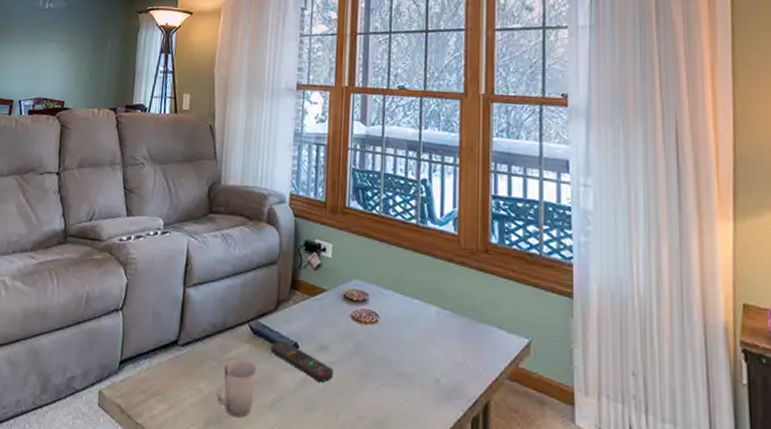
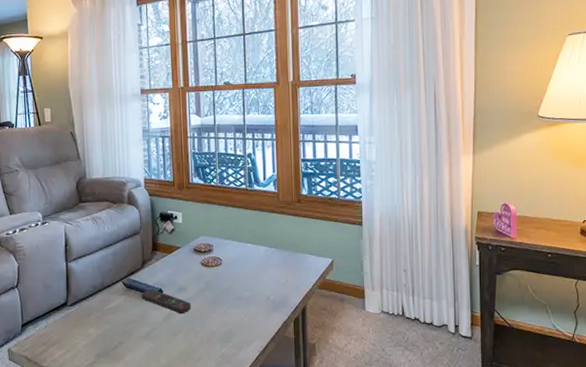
cup: present [216,358,258,418] -> none [103,307,133,349]

